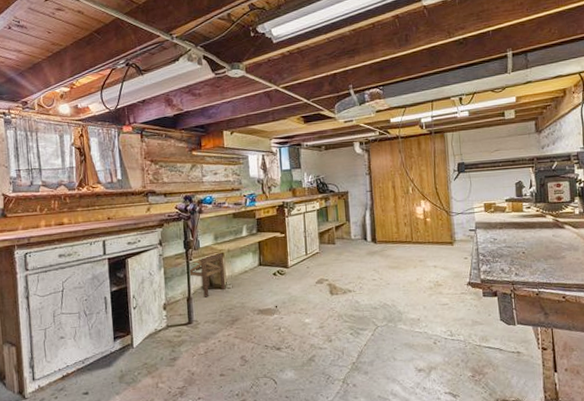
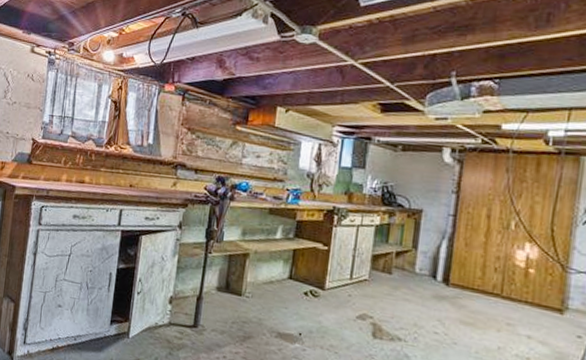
stool: present [190,252,226,298] -> none [206,250,249,302]

